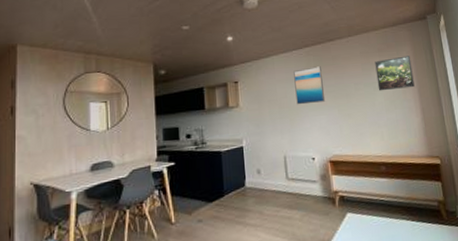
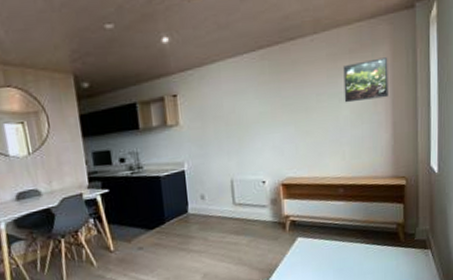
wall art: present [293,66,326,105] -> none [244,73,281,122]

